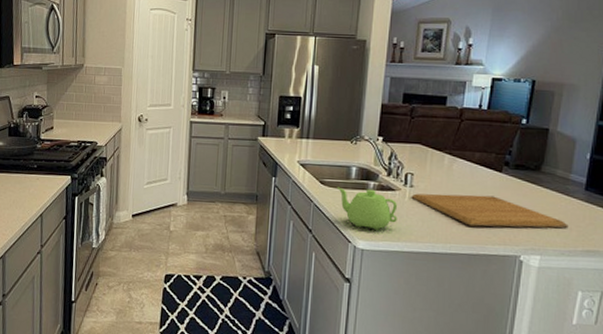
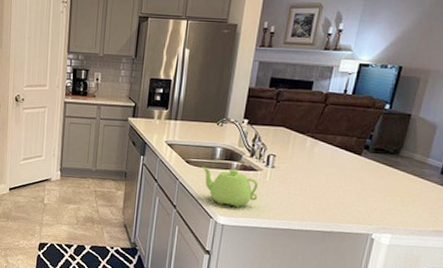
chopping board: present [411,193,569,229] -> none [272,174,421,210]

